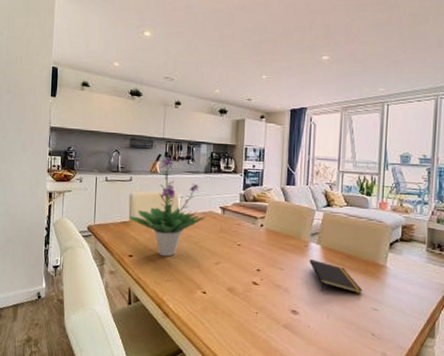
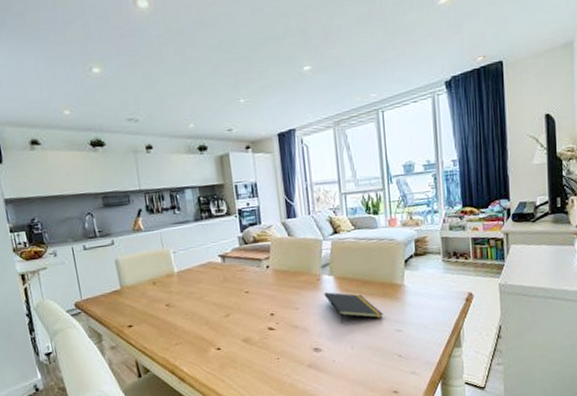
potted plant: present [129,157,206,257] -> none [120,210,205,320]

